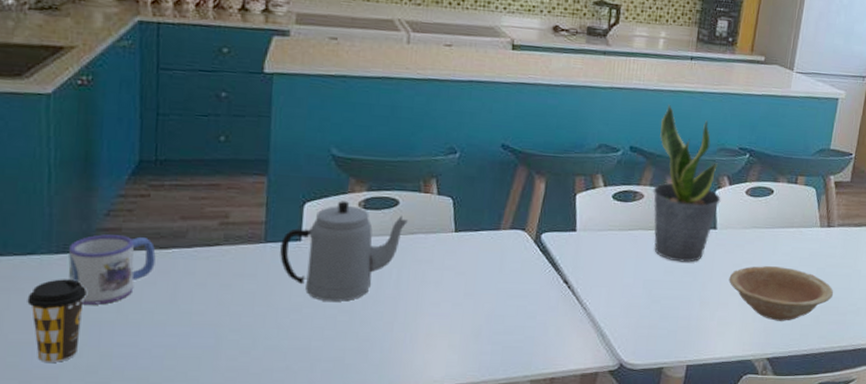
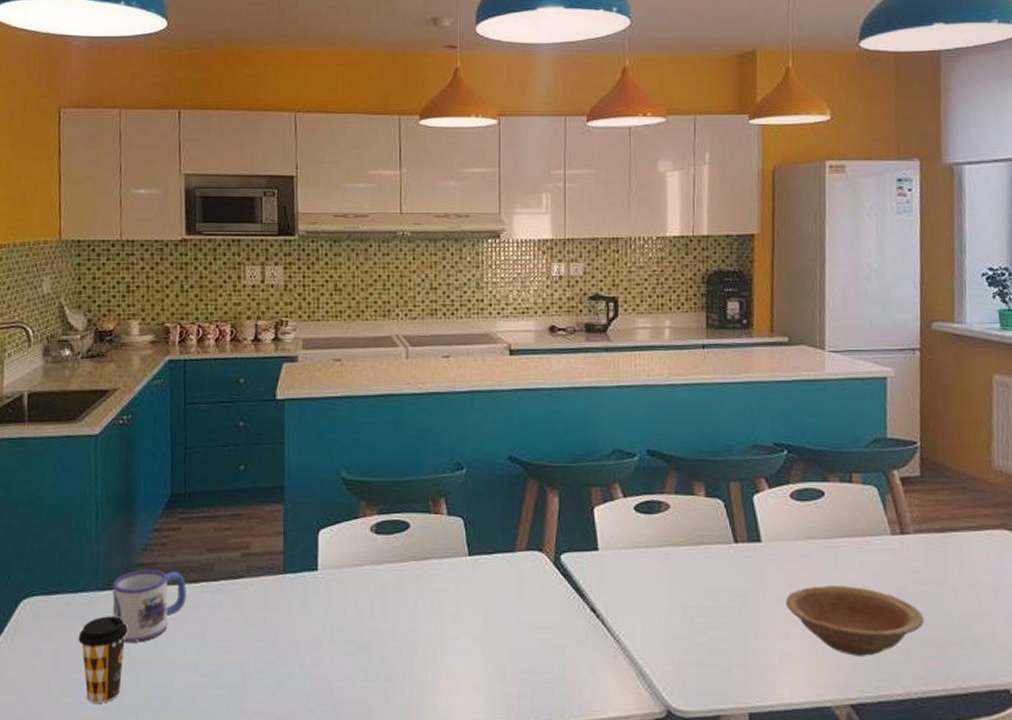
teapot: present [280,201,409,302] -> none [299,526,421,636]
potted plant: present [653,104,721,263] -> none [679,399,761,584]

